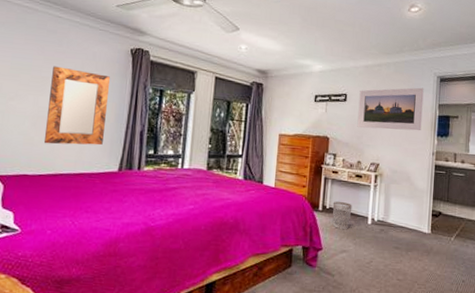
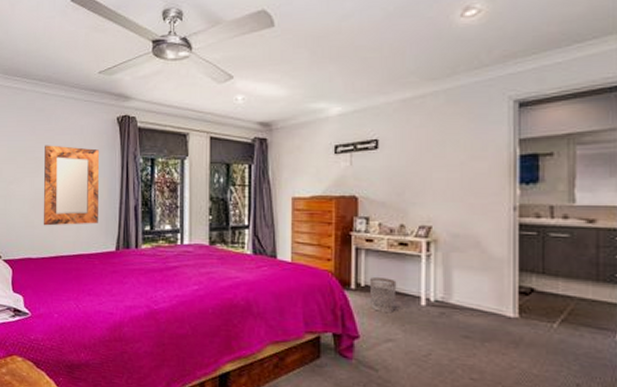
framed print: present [357,87,424,131] -> none [396,119,494,181]

